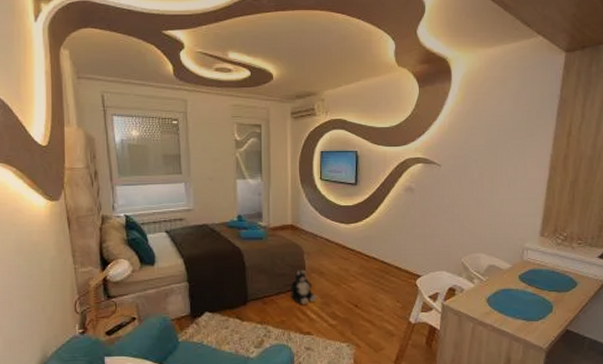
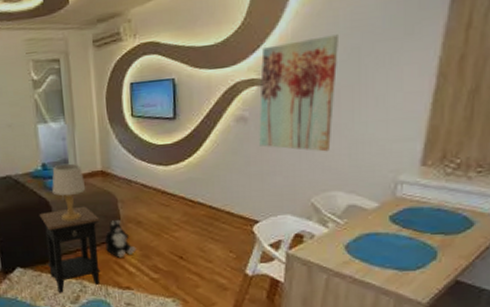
side table: none [231,256,288,338] -> present [39,206,101,293]
table lamp: none [245,216,277,270] -> present [52,163,86,222]
wall art: none [423,130,482,221] -> present [259,34,338,152]

